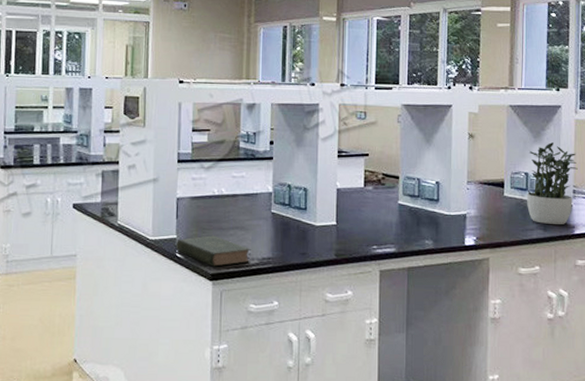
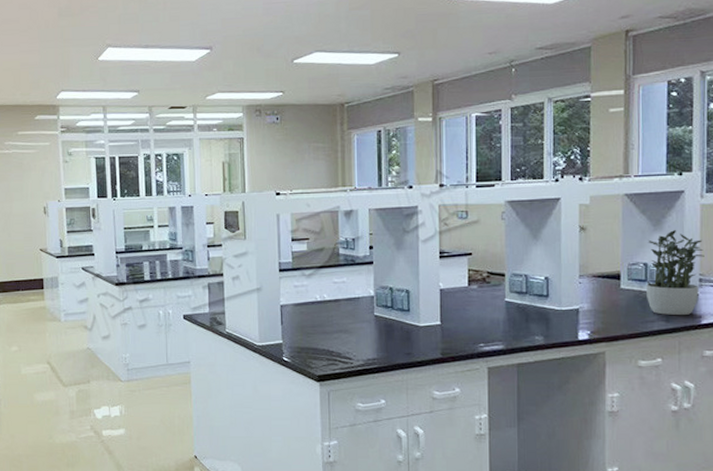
book: present [175,235,251,267] -> none [282,339,356,369]

